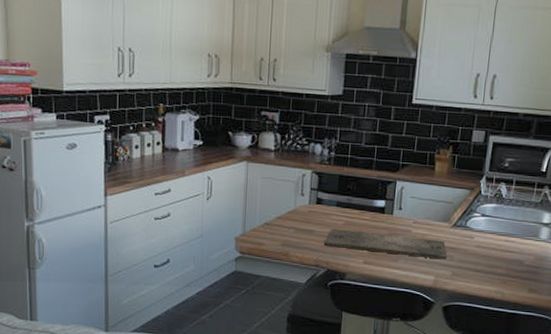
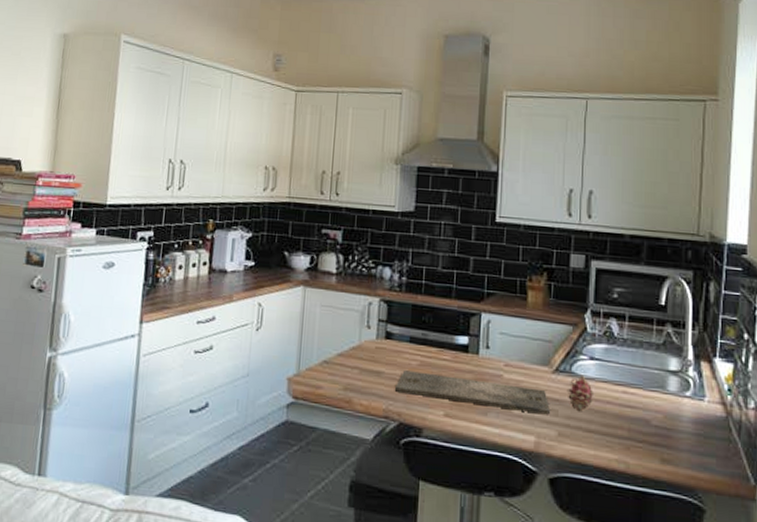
fruit: none [461,227,482,256] -> present [567,373,593,411]

